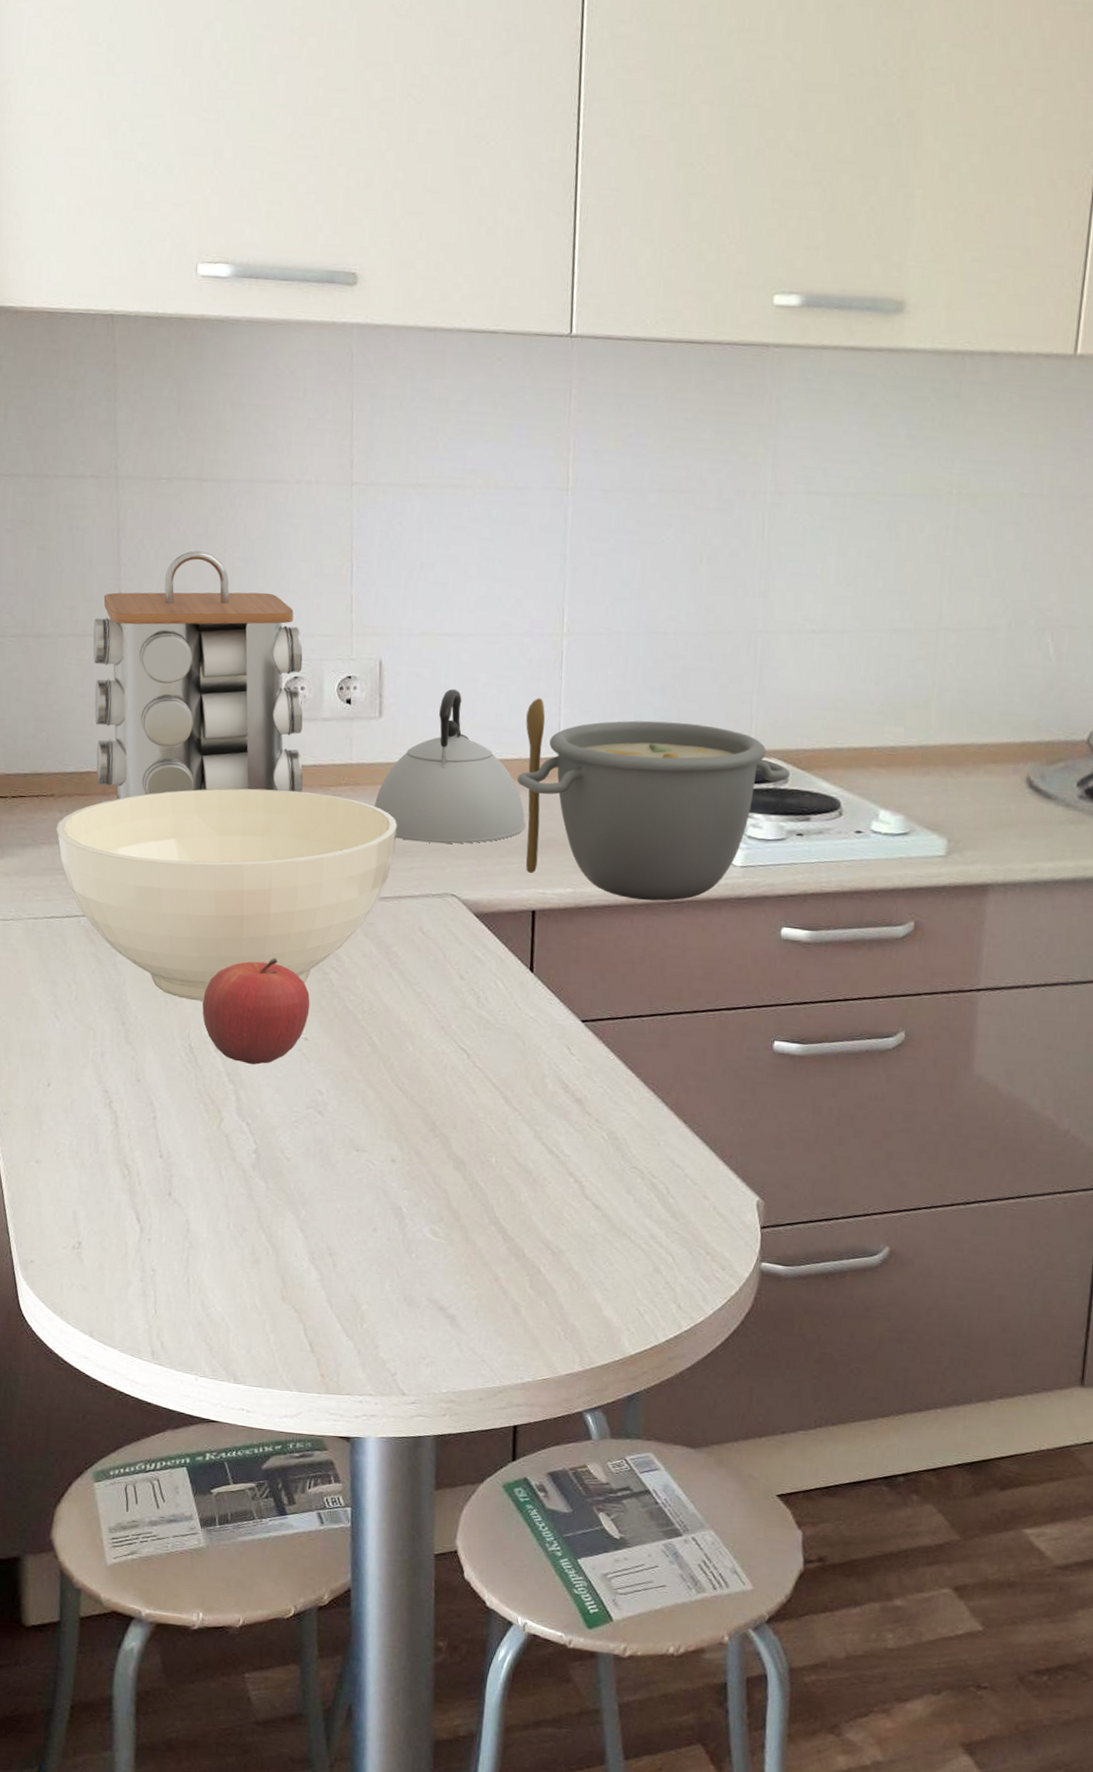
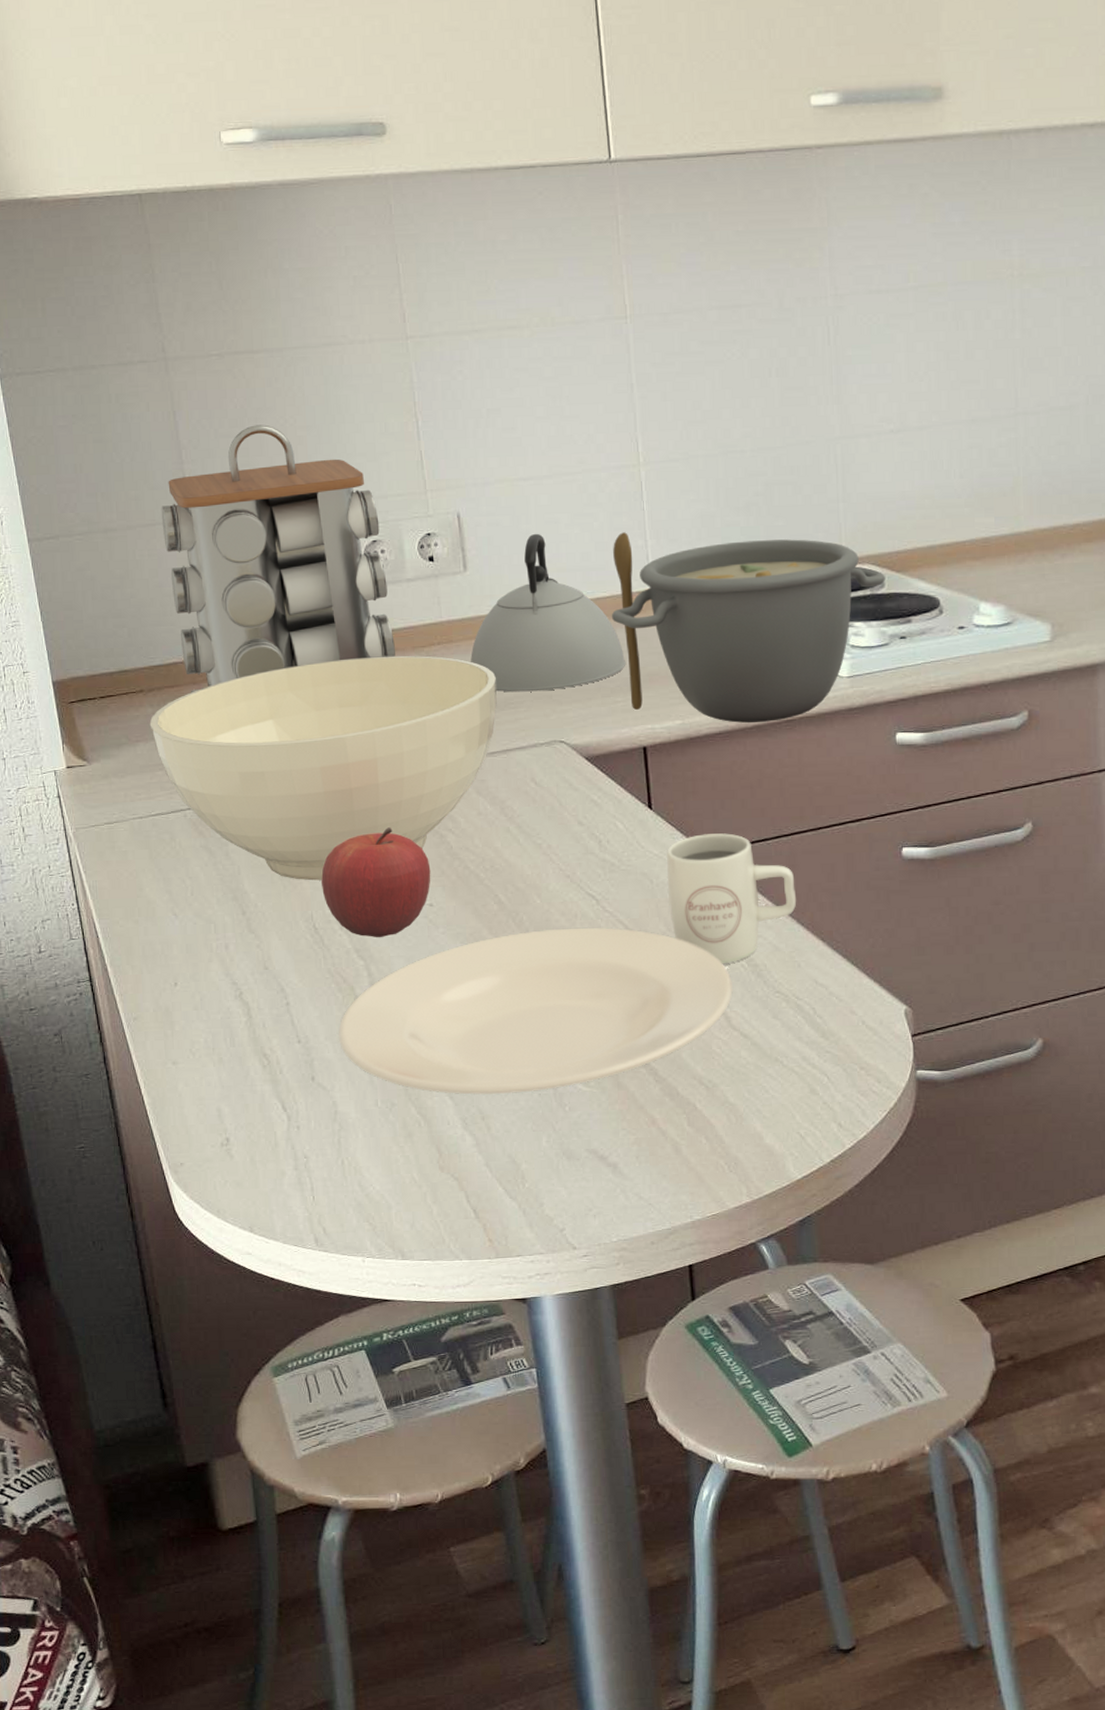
plate: none [200,1076,591,1235] -> present [338,927,733,1096]
mug: none [537,1003,665,1134] -> present [666,833,797,964]

